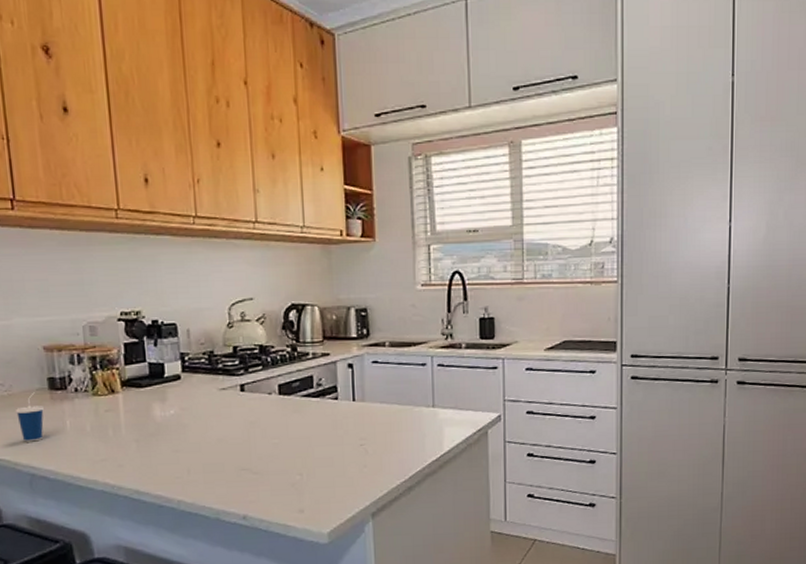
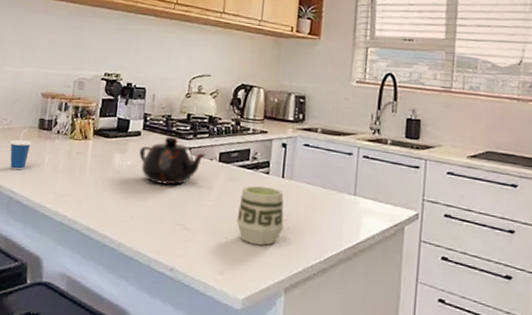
teapot: none [183,374,264,430] -> present [139,136,207,185]
cup: none [309,413,362,475] -> present [236,185,284,245]

